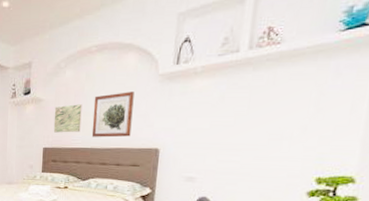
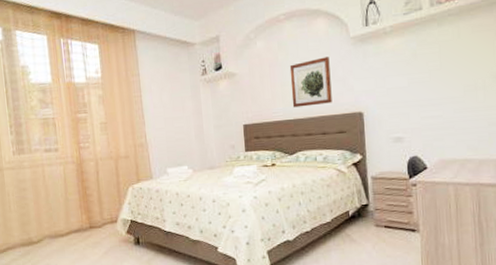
wall art: present [53,104,82,133] -> none [250,74,281,107]

